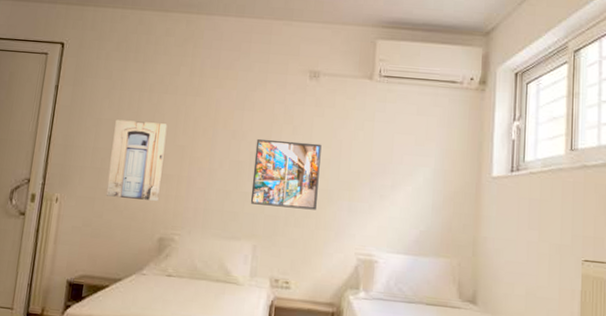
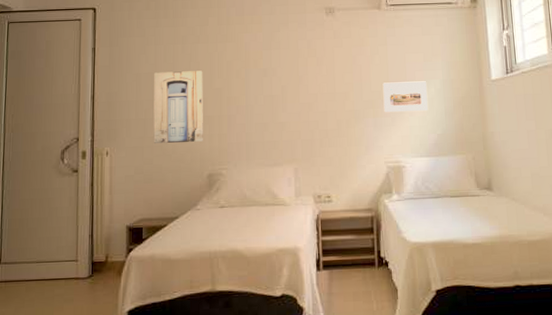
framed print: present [250,138,322,210] -> none [286,71,346,132]
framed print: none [361,163,416,201] -> present [382,81,429,113]

